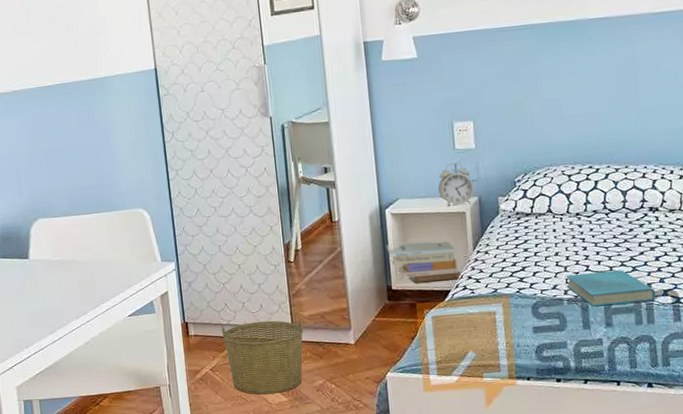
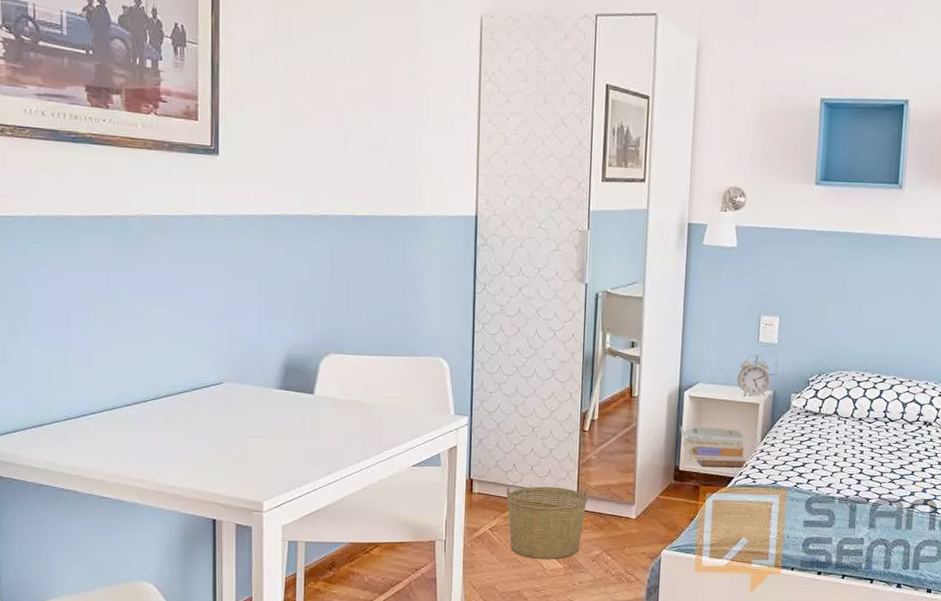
book: present [565,270,656,307] -> none [840,475,917,508]

